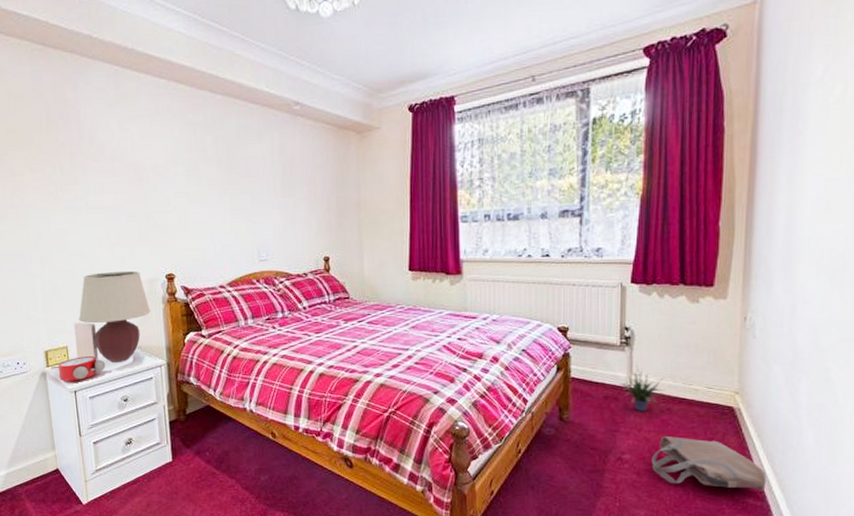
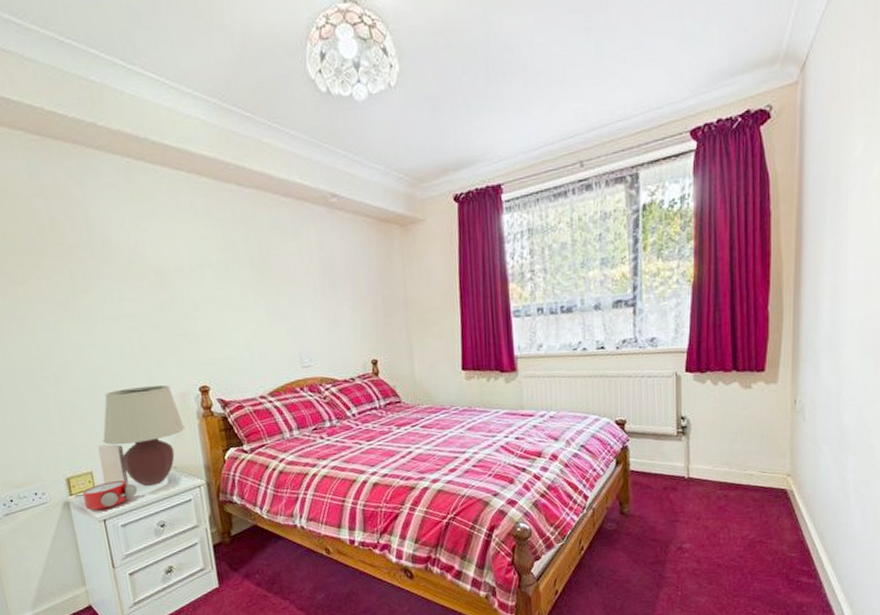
potted plant: present [619,365,667,412] -> none [677,454,723,500]
tote bag: present [652,436,767,492] -> none [711,522,819,570]

